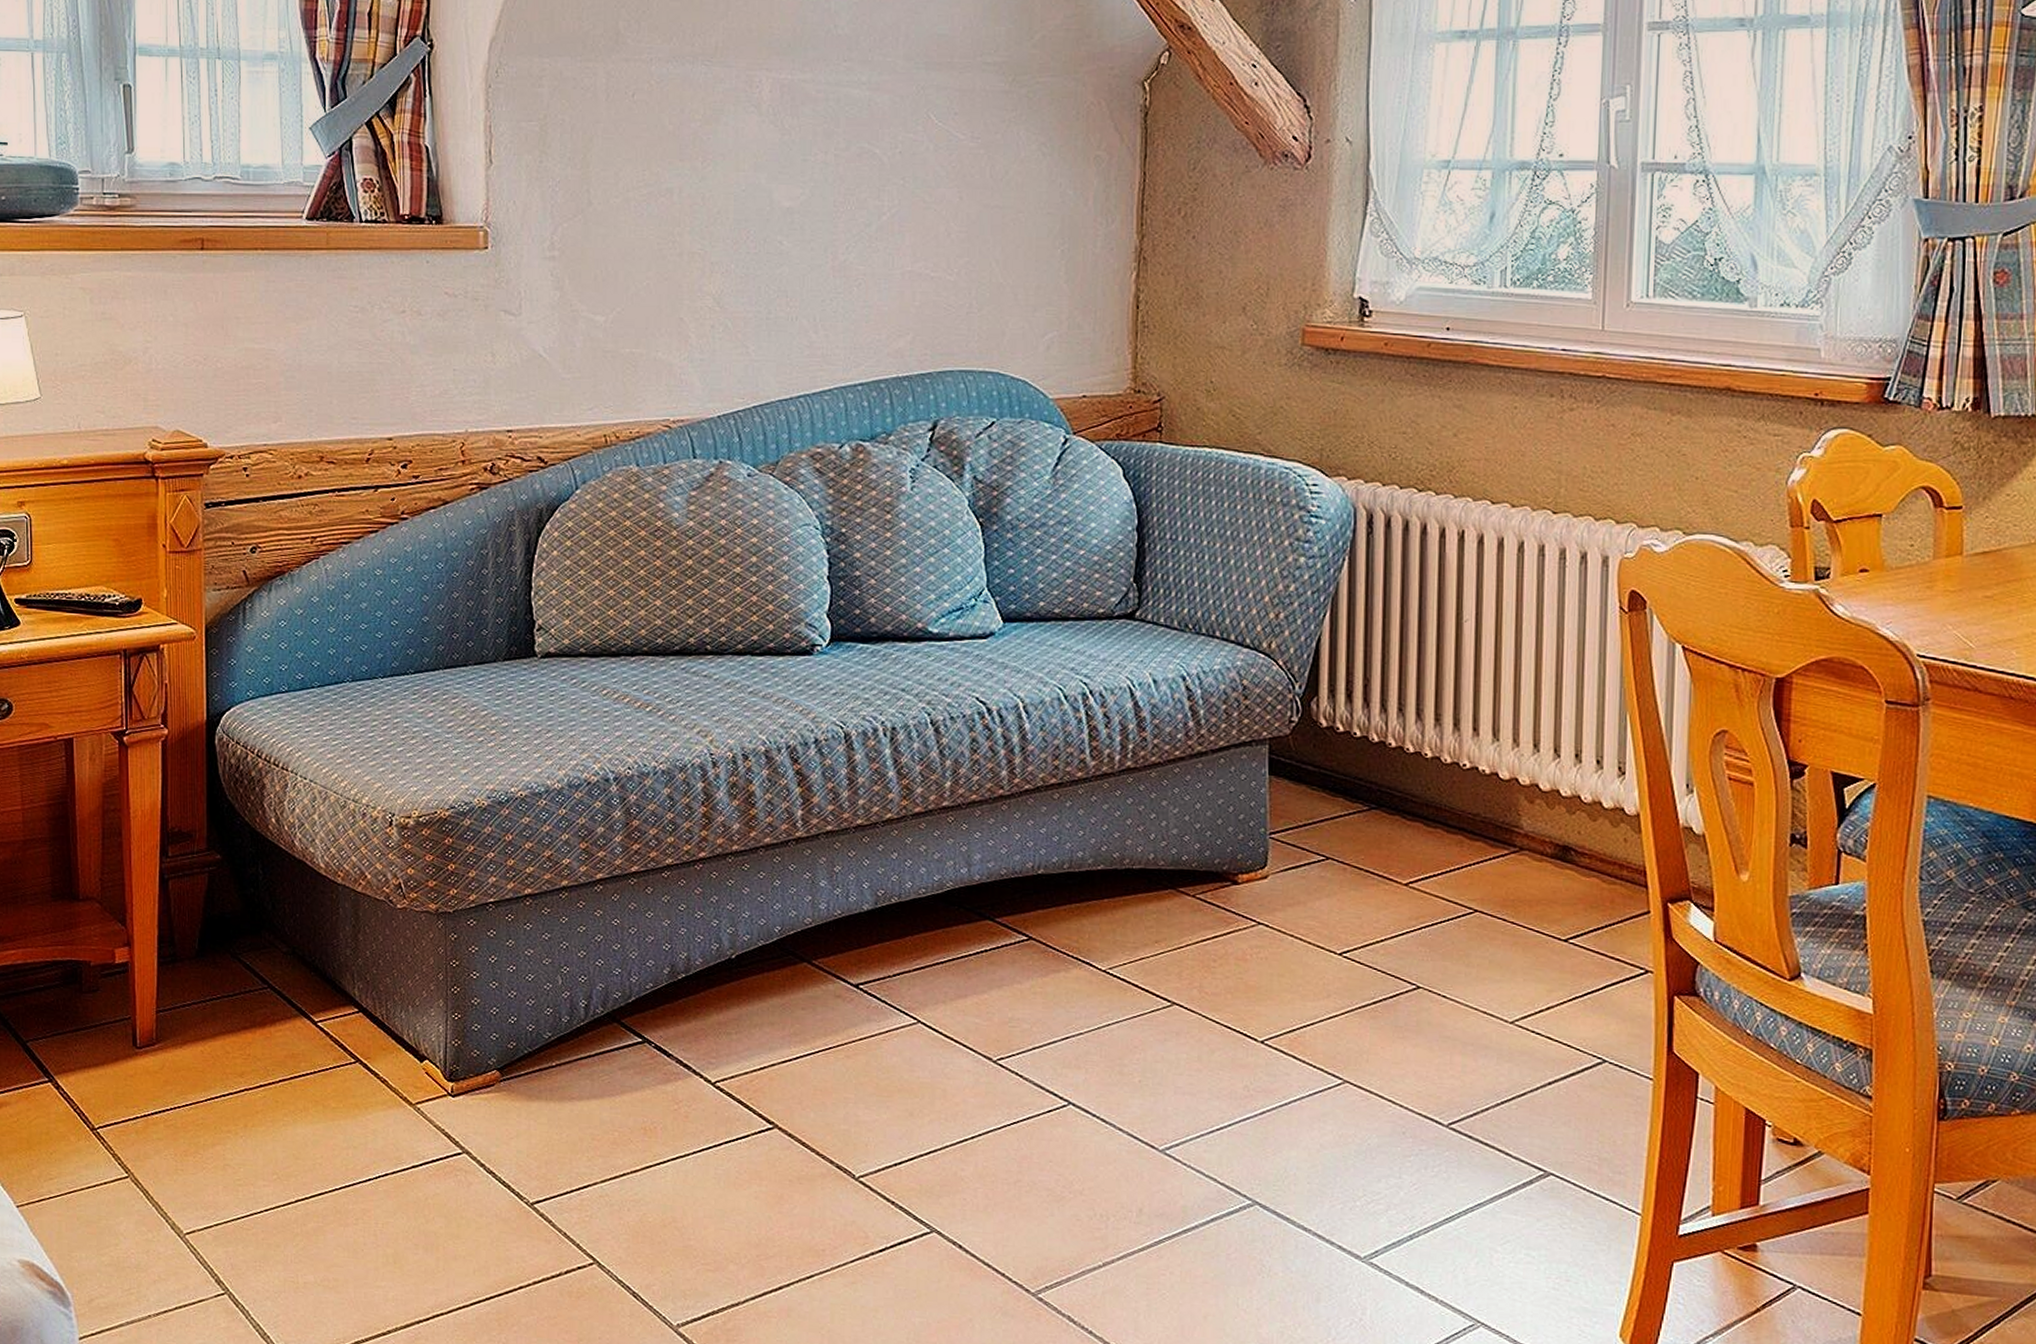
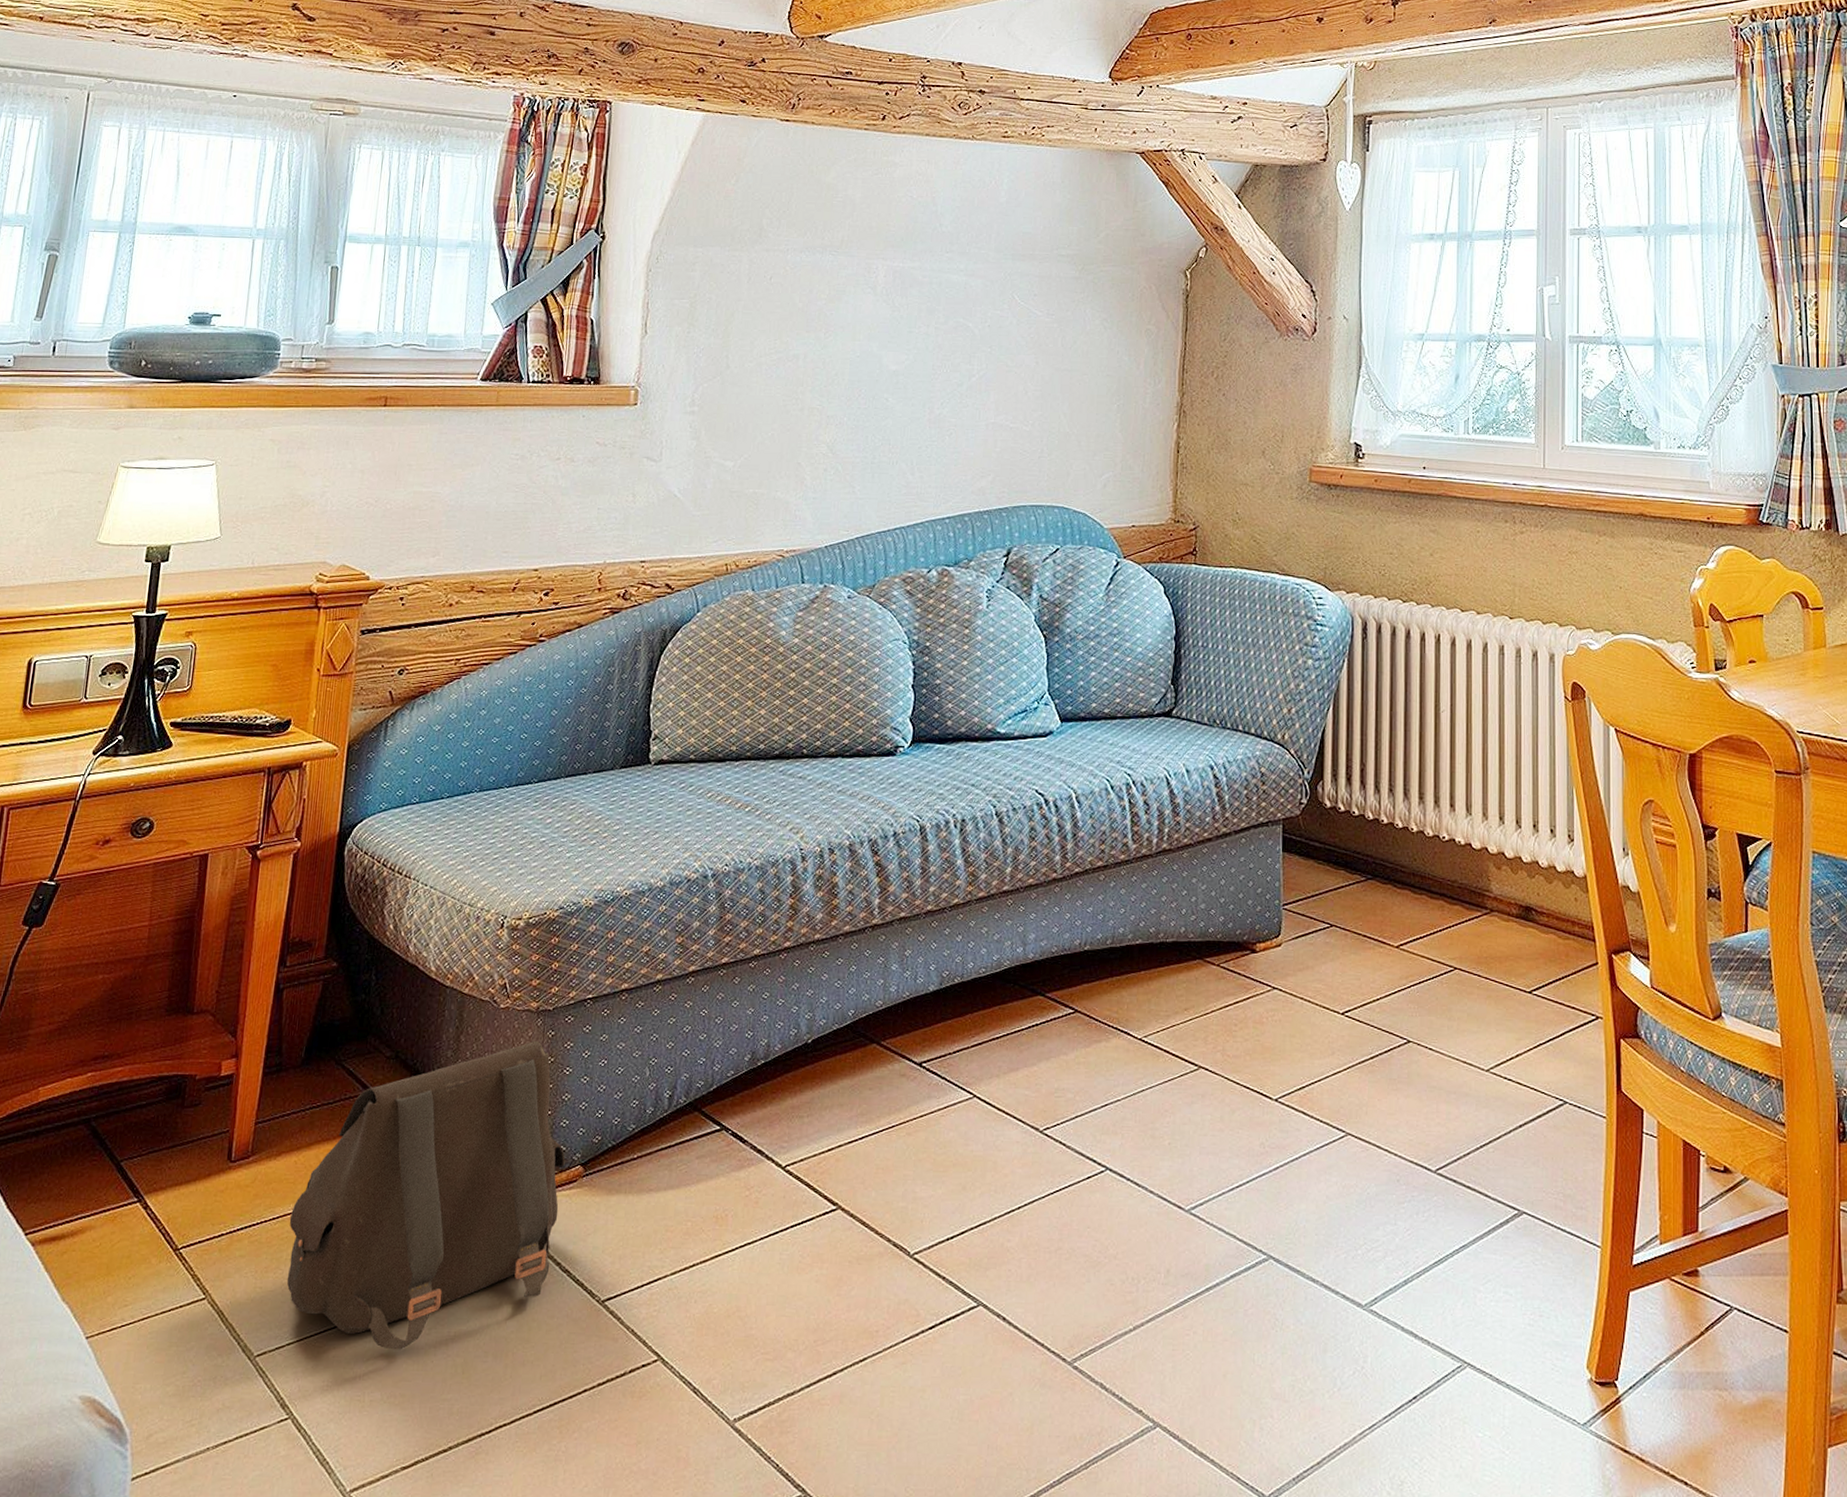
satchel: none [203,942,480,1238] -> present [286,1040,565,1350]

